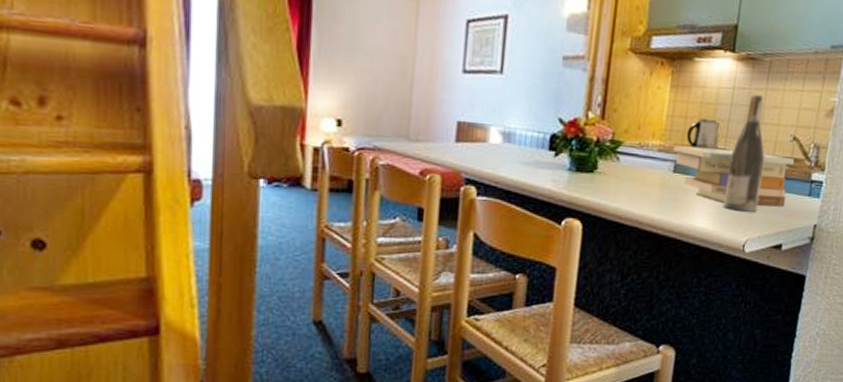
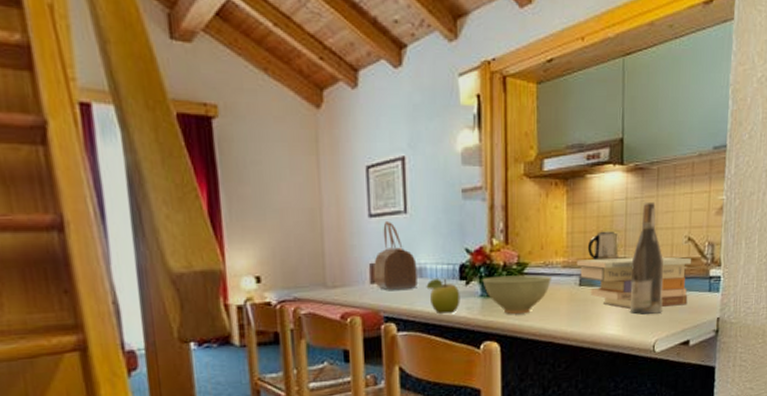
handbag: none [460,78,506,154] -> present [374,220,417,291]
fruit: none [513,145,548,185] -> present [426,278,460,315]
bowl: none [572,151,645,195] -> present [482,275,551,315]

